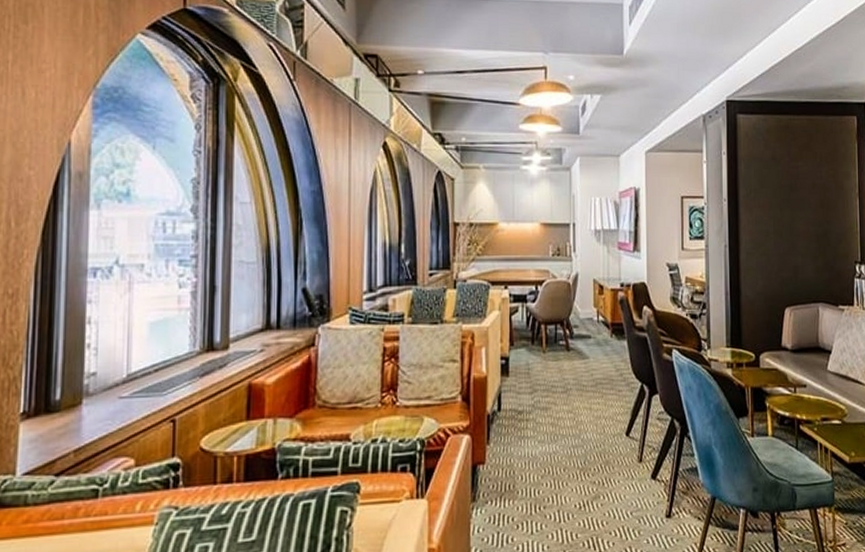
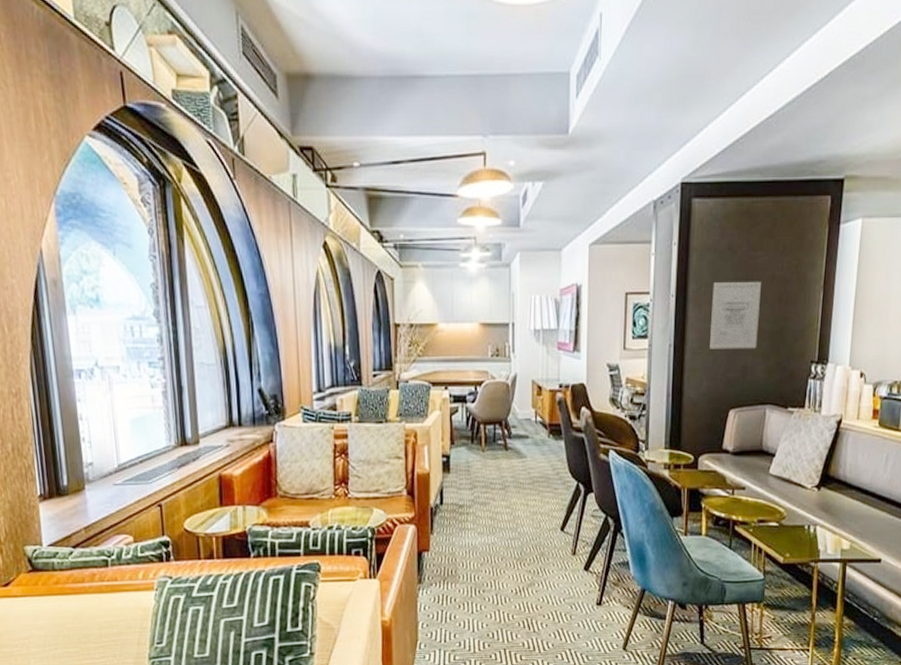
wall art: none [761,188,805,250] -> present [710,281,761,349]

